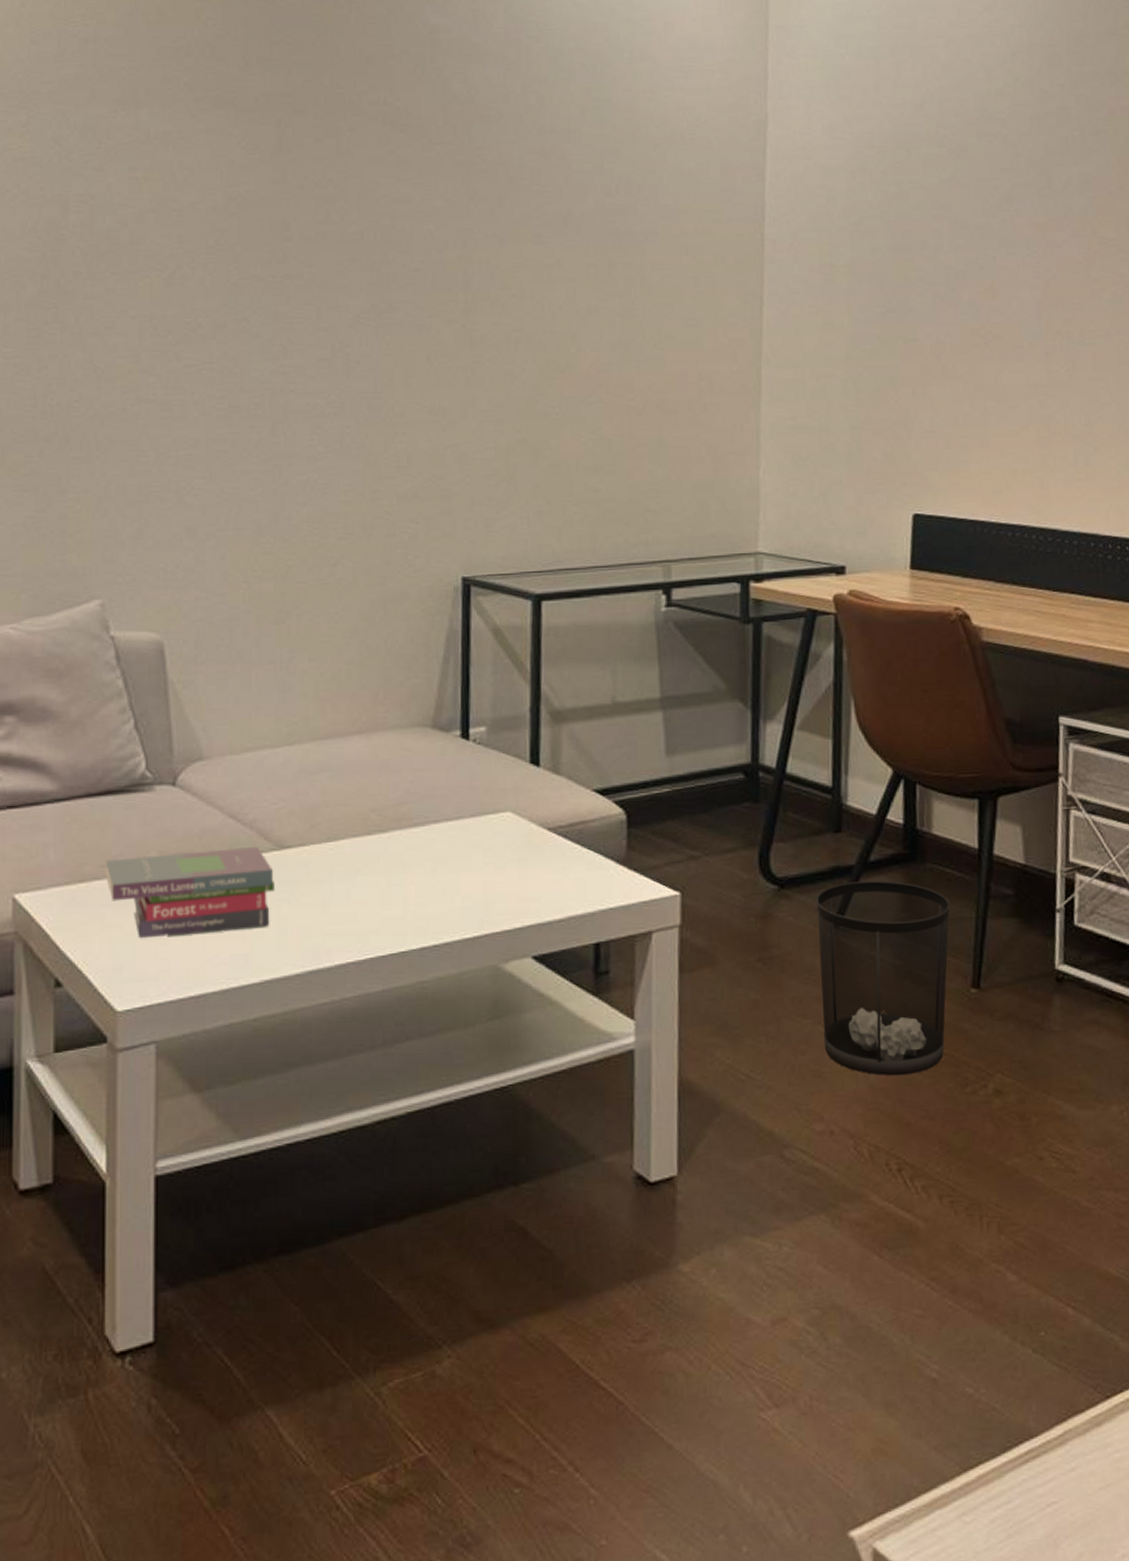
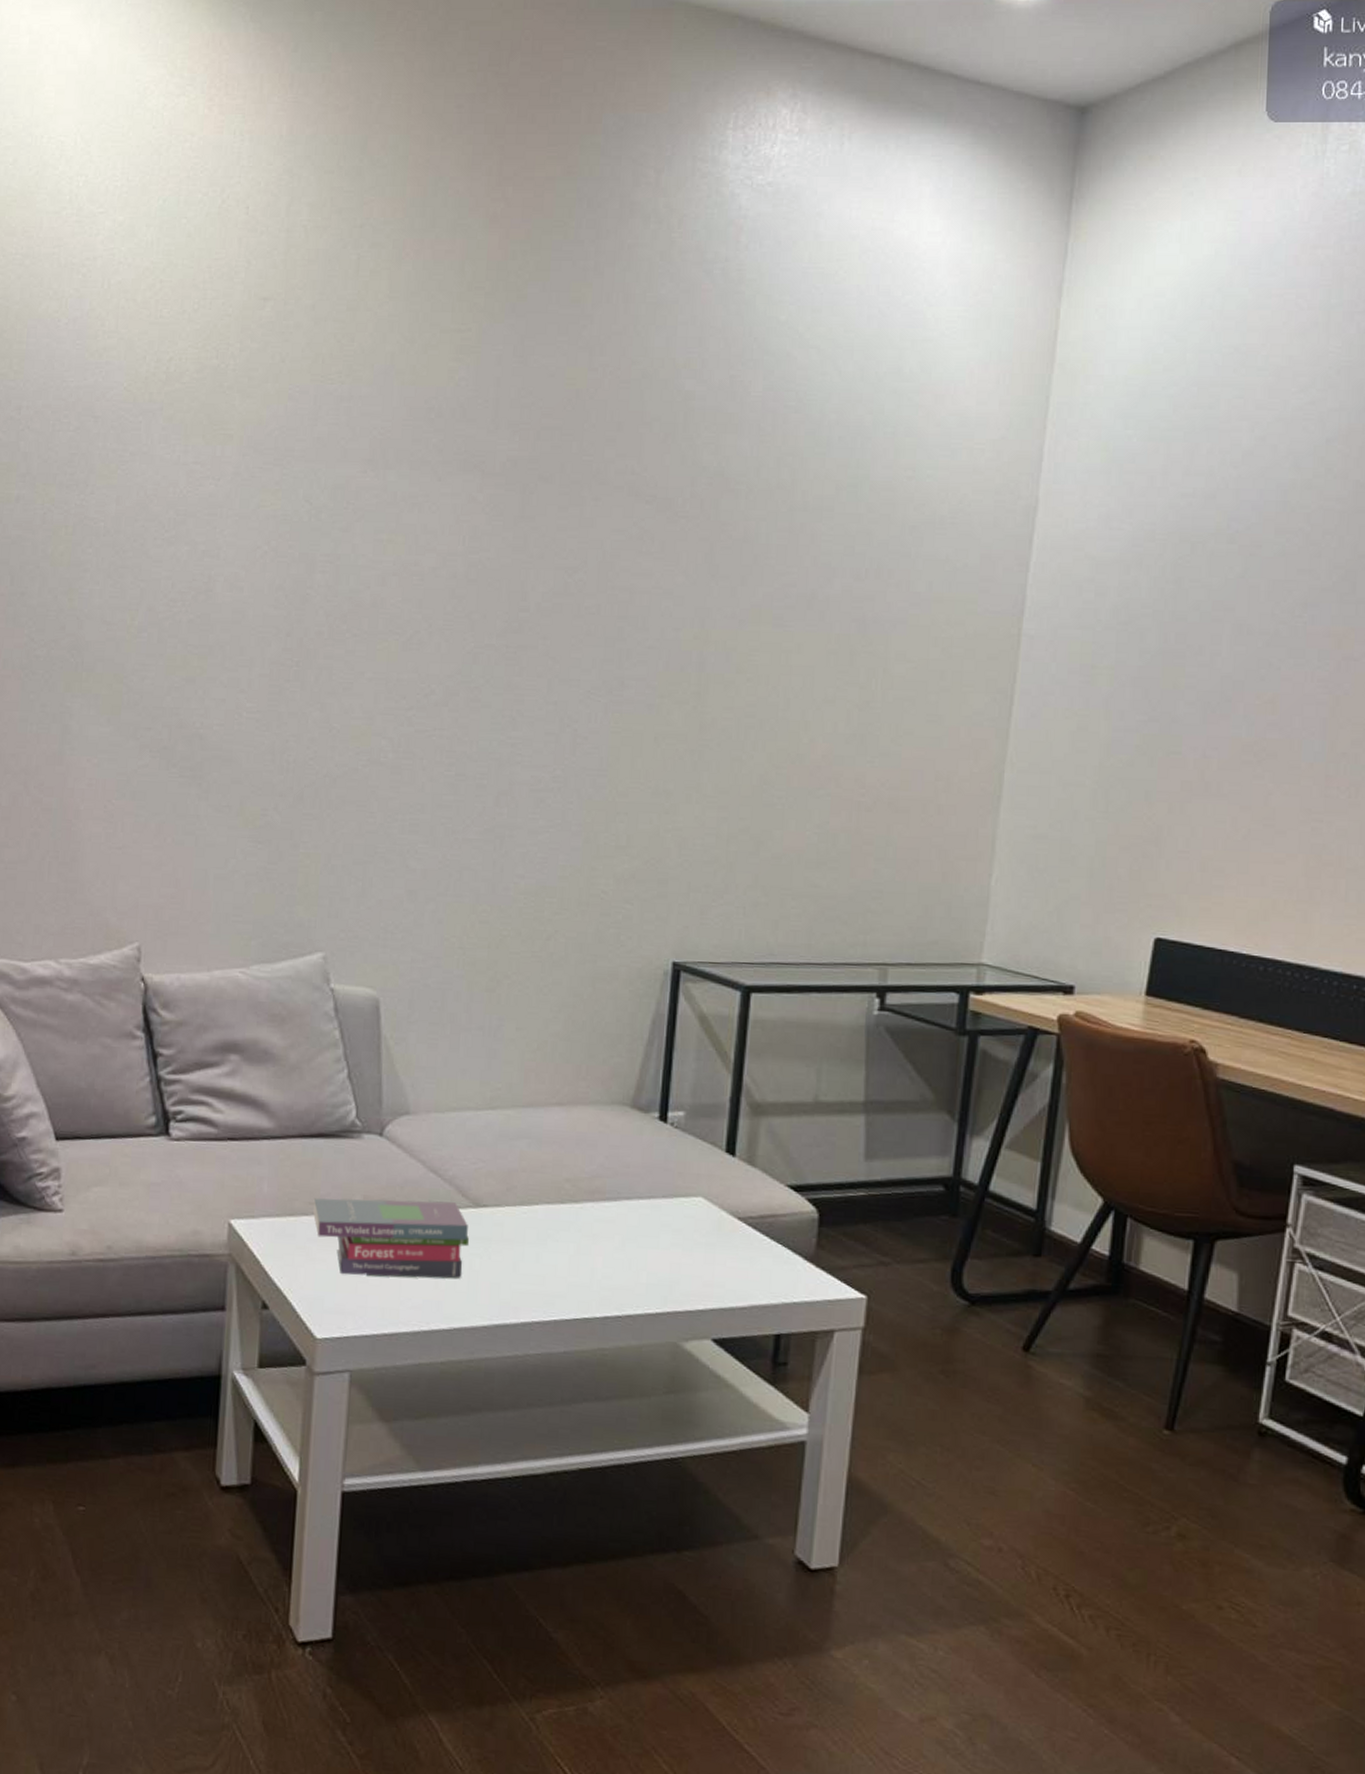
waste bin: present [816,880,951,1076] -> none [1001,1307,1151,1506]

